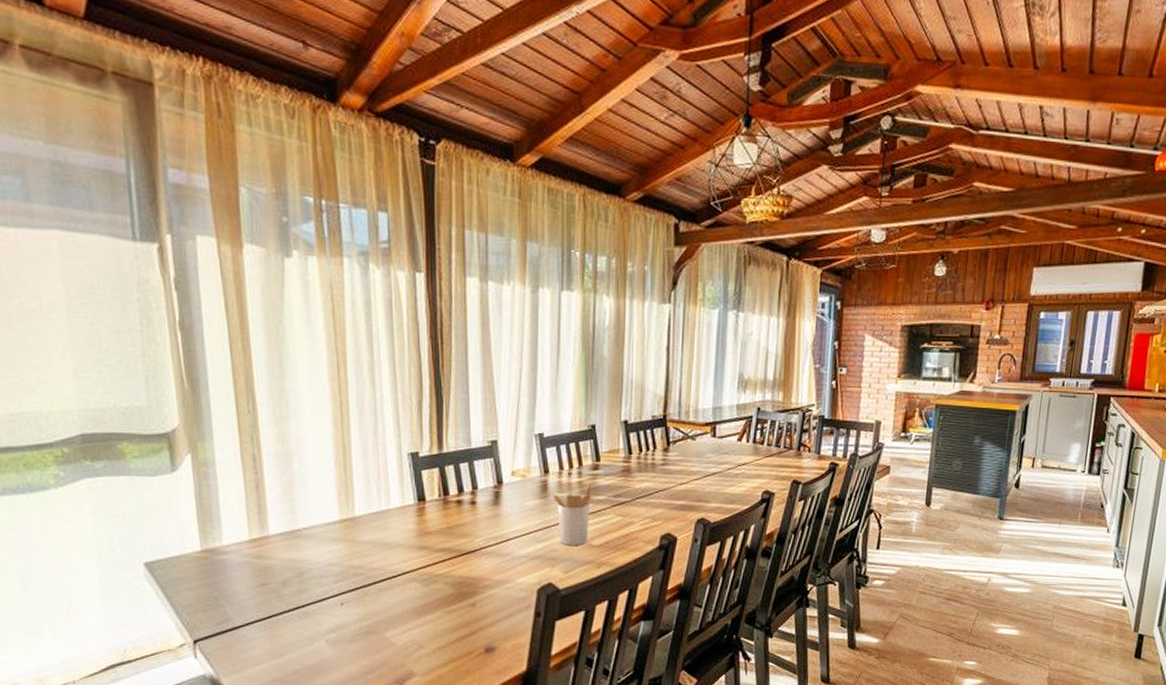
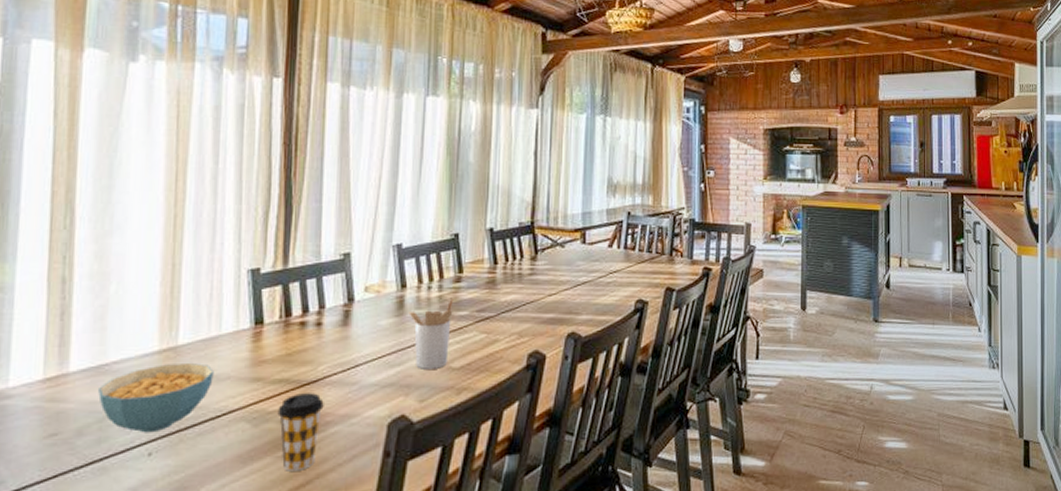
cereal bowl: none [295,531,387,587] -> present [98,362,214,433]
coffee cup: none [443,561,482,624] -> present [277,393,324,471]

